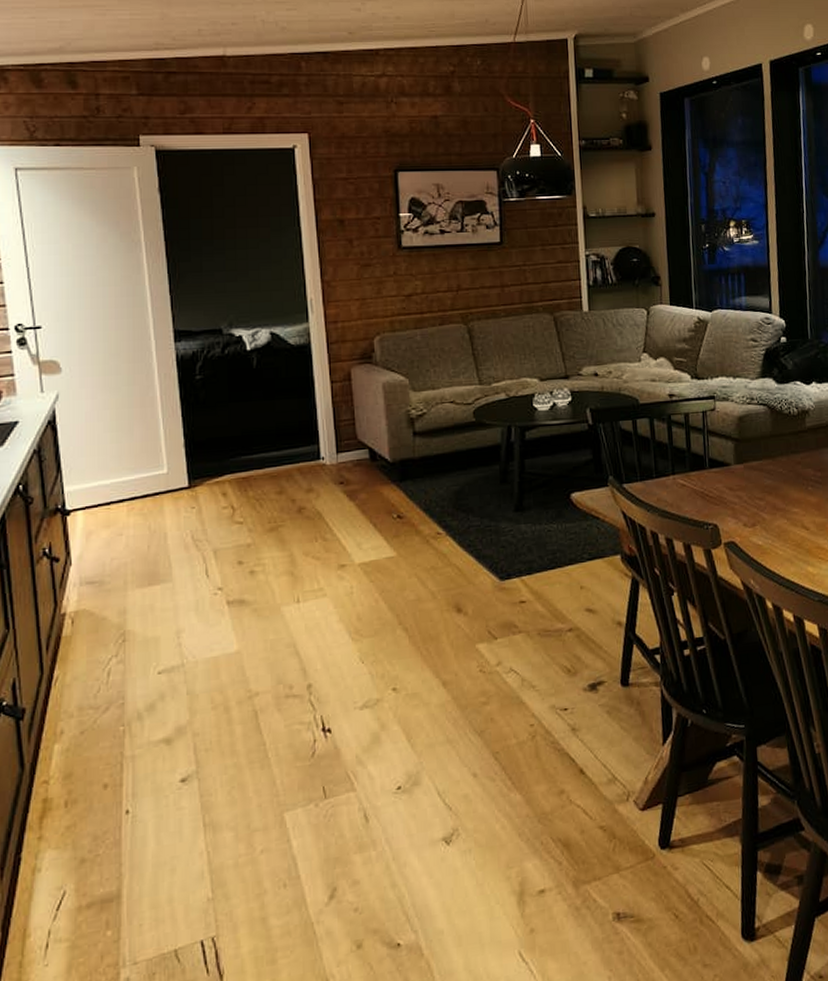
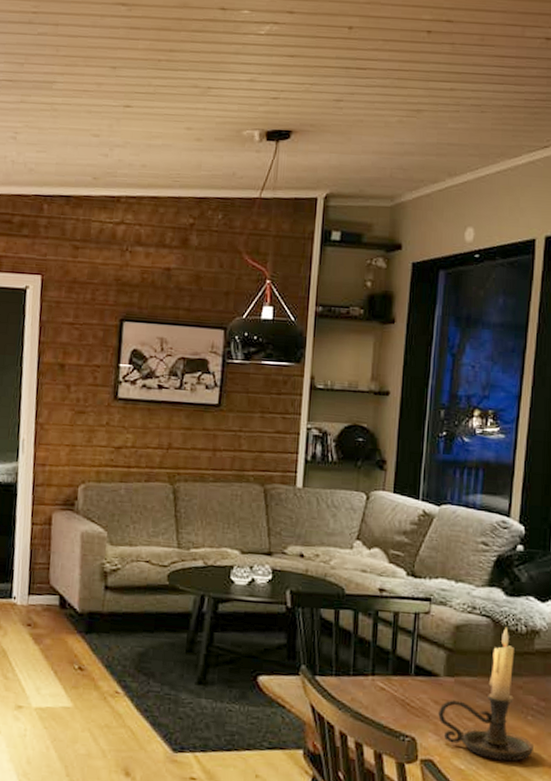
candle holder: none [734,411,816,531] -> present [438,627,533,762]

